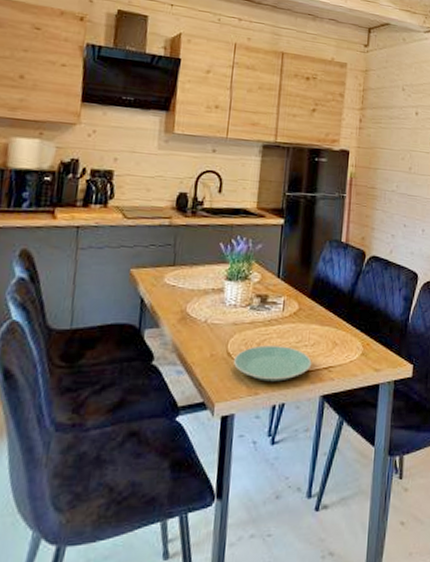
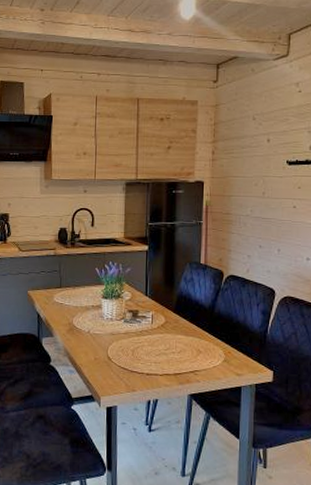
plate: present [233,345,312,382] -> none [113,352,180,382]

